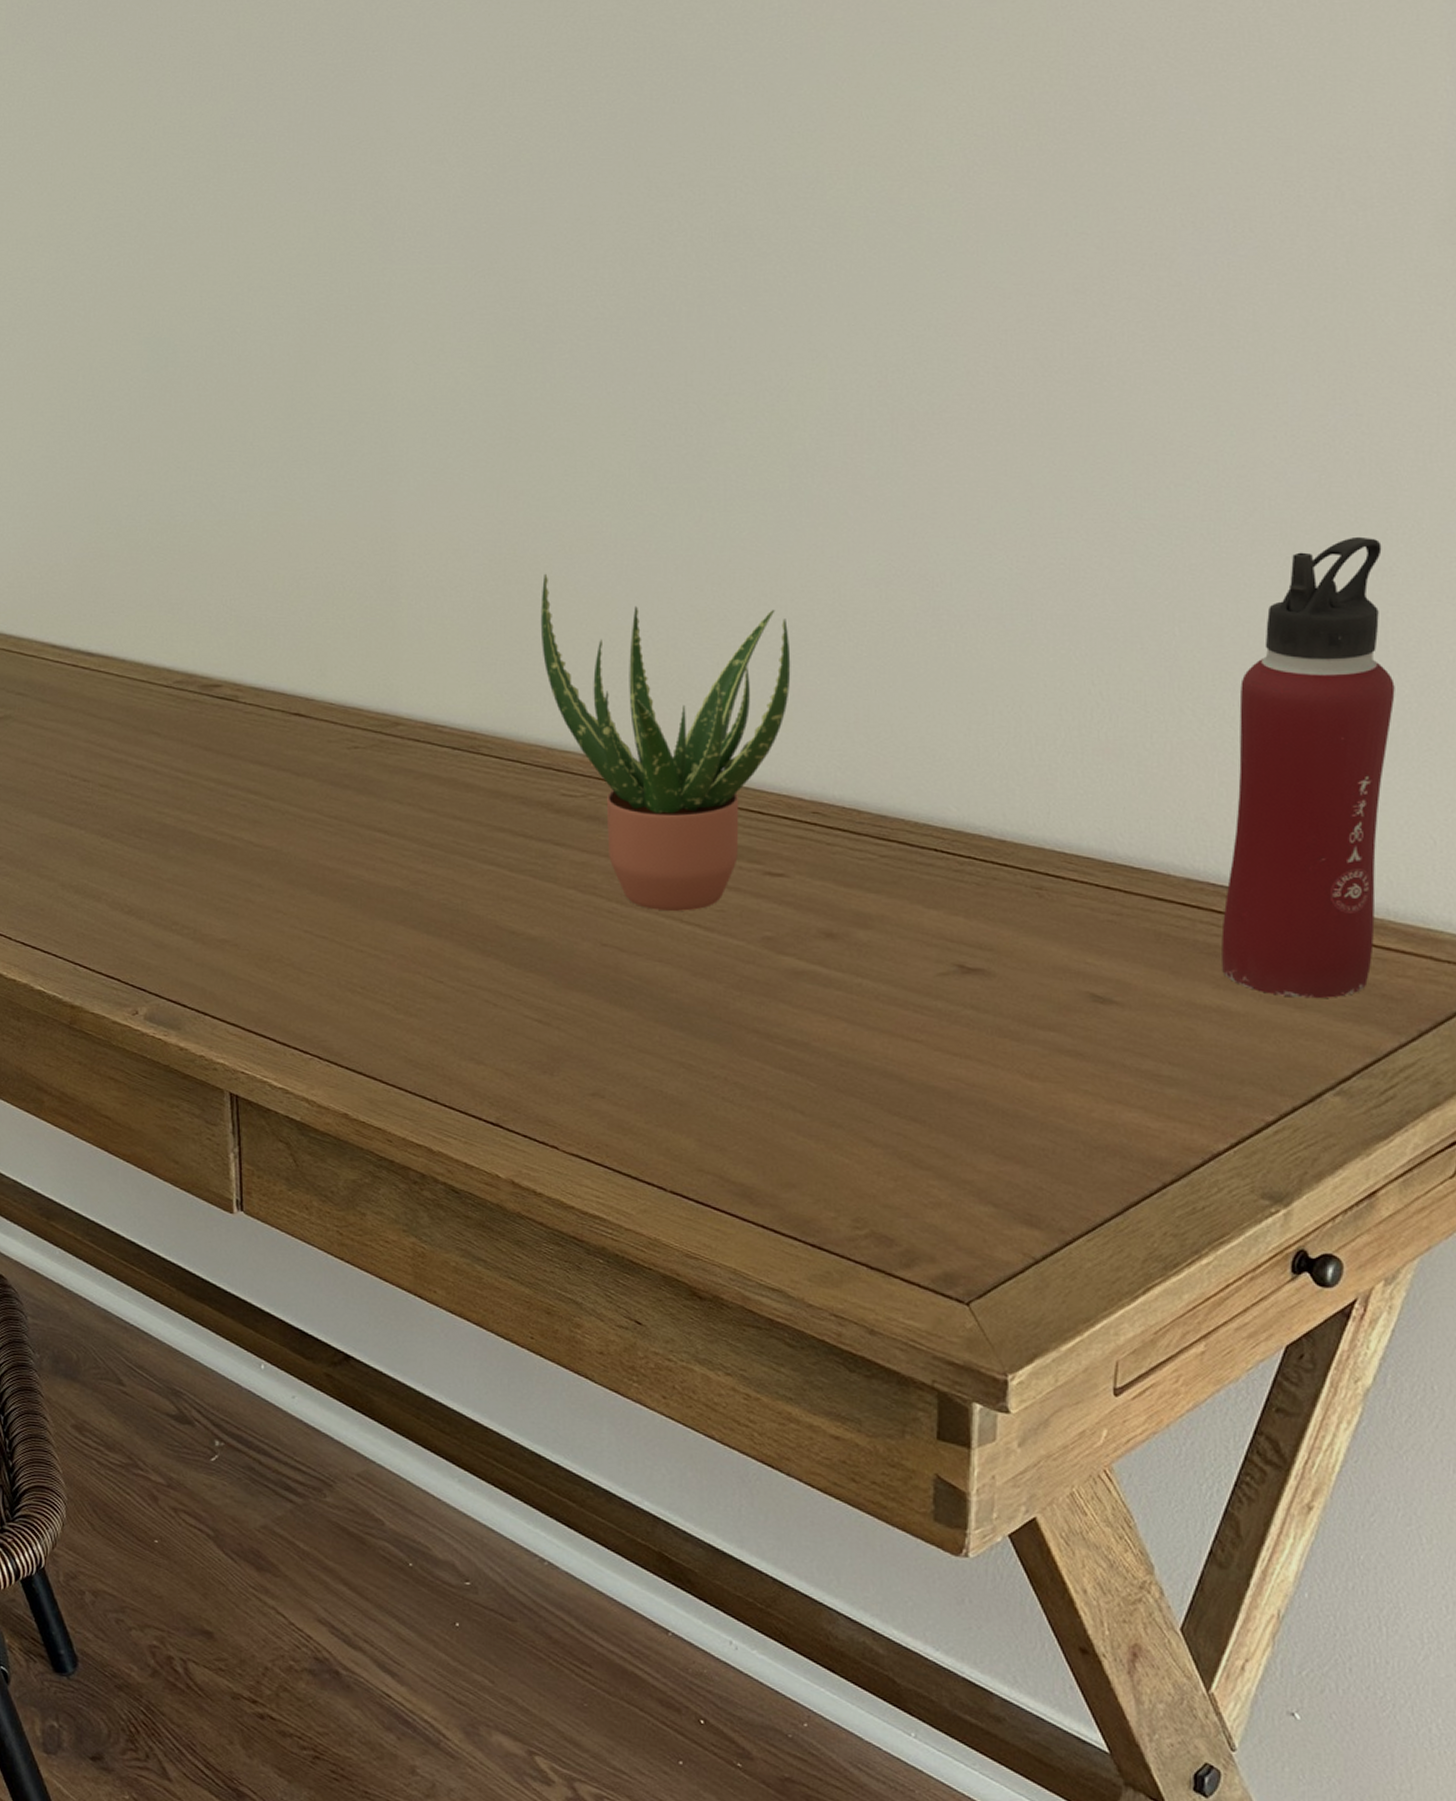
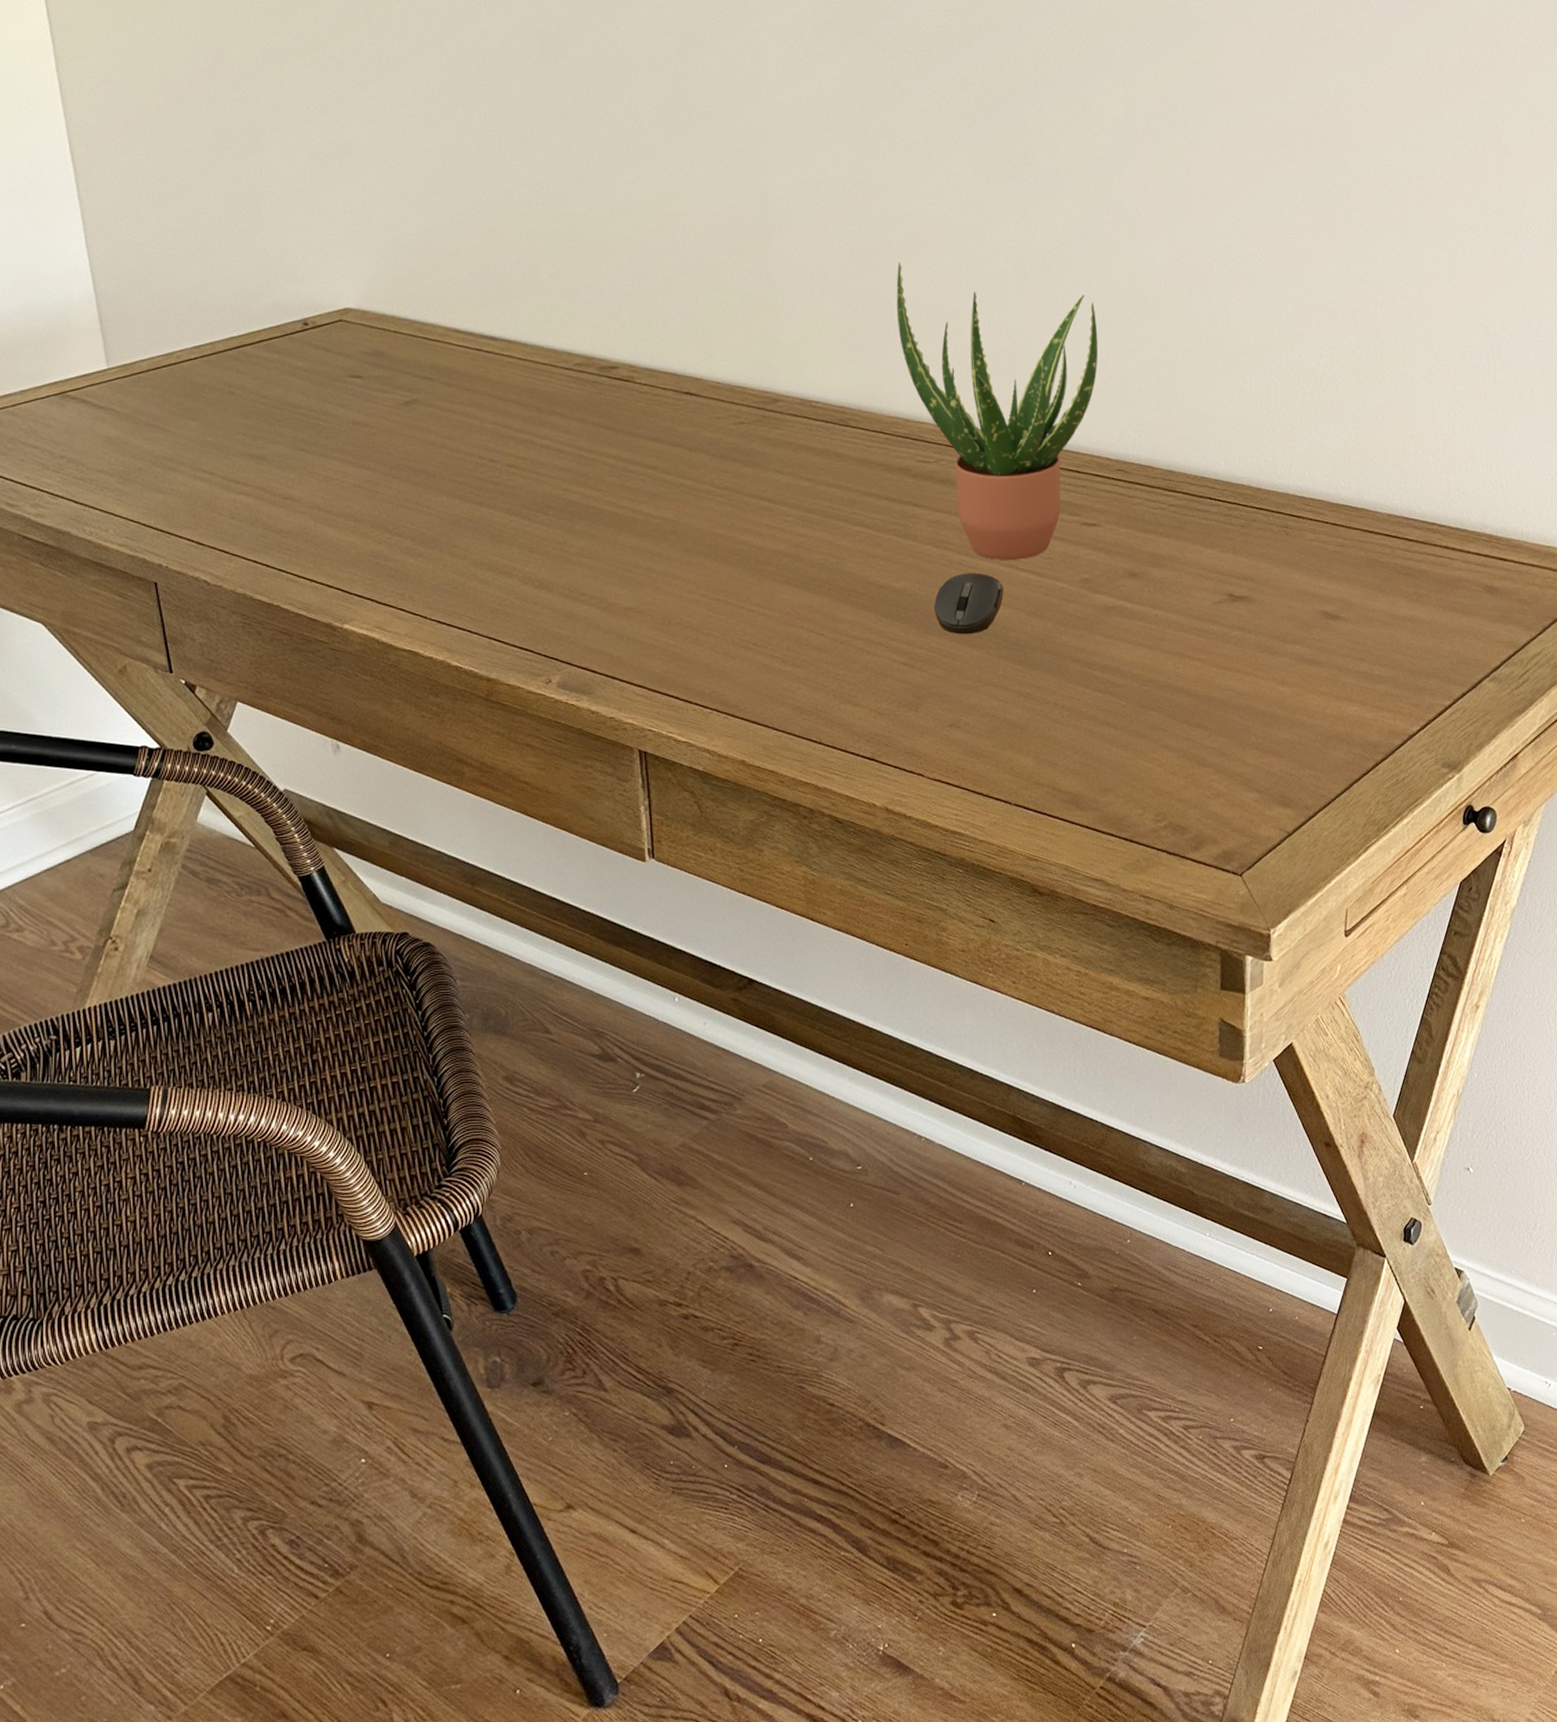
computer mouse: none [577,922,663,993] -> present [934,573,1004,635]
water bottle: present [1221,536,1395,999] -> none [1413,235,1525,606]

